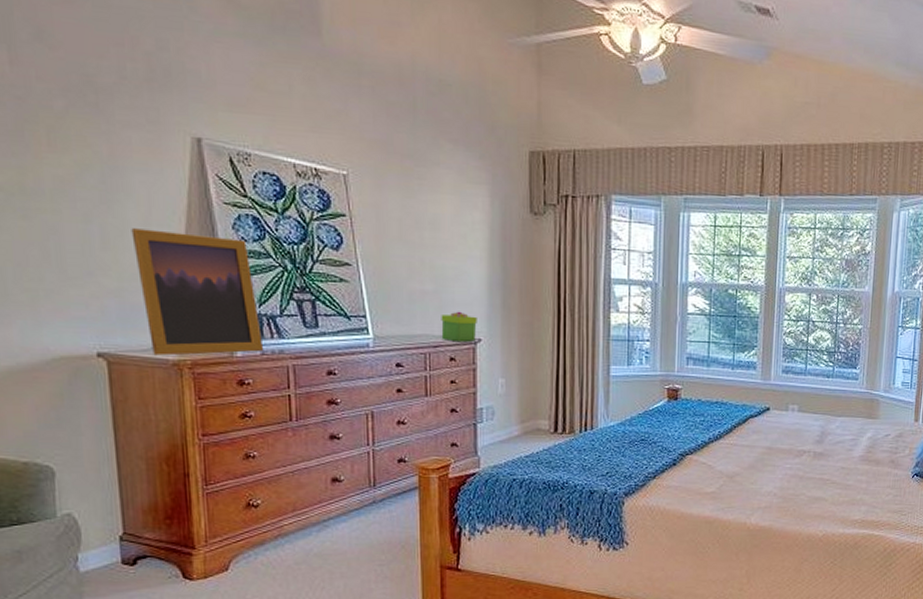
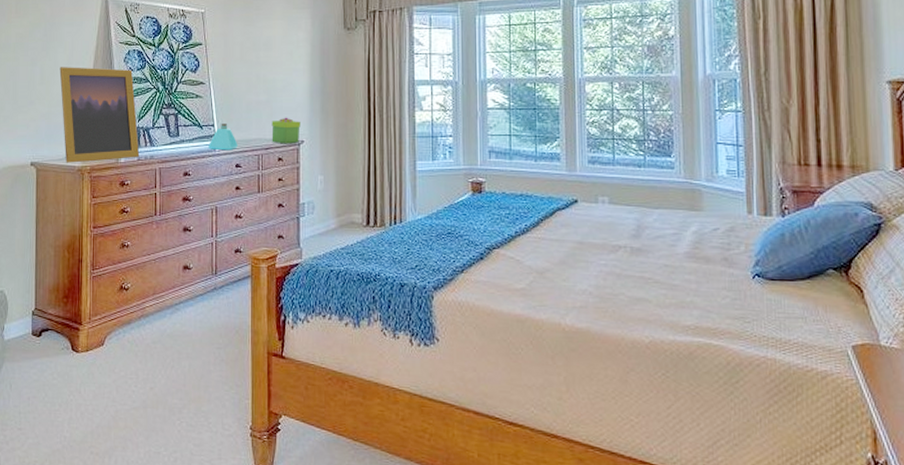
perfume bottle: none [359,315,398,346] -> present [208,124,238,149]

